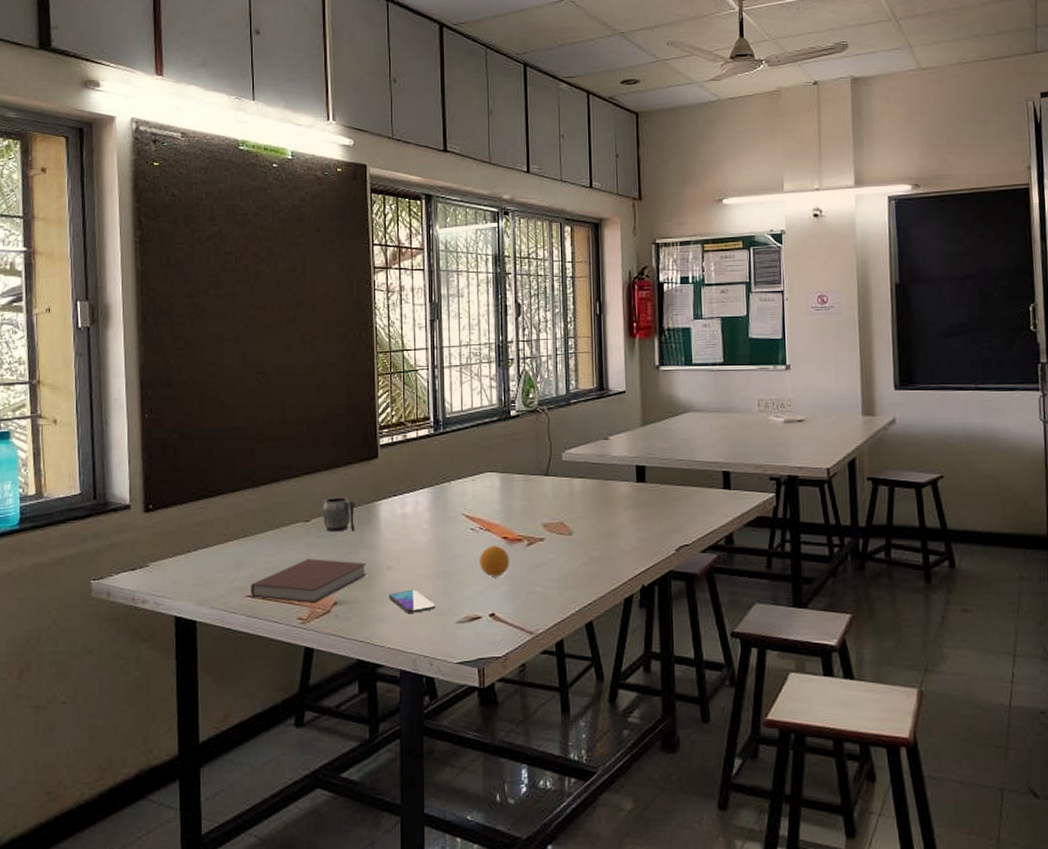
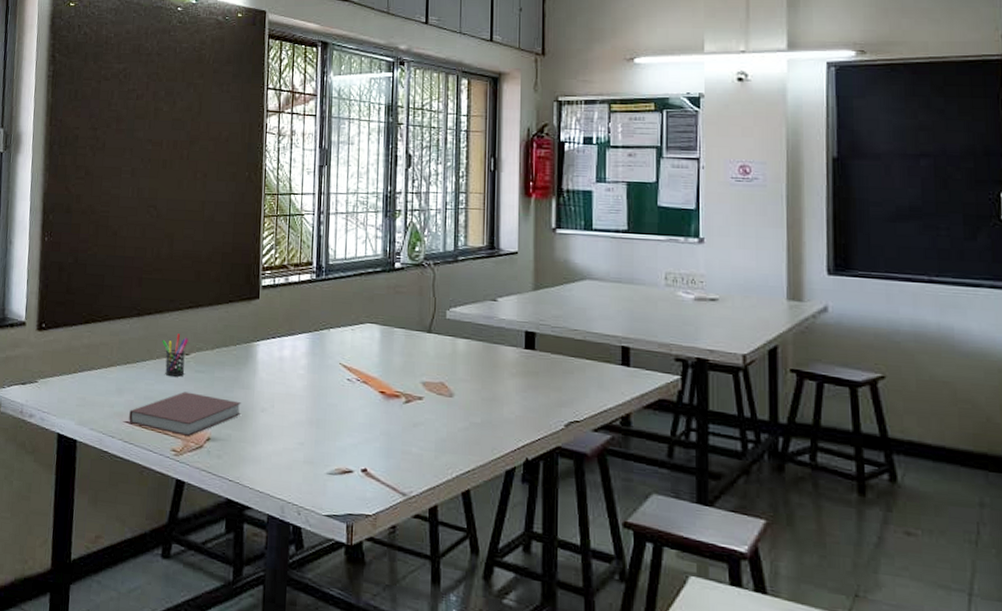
pen holder: none [280,501,308,545] -> present [162,334,188,377]
mug: present [322,497,357,532] -> none [201,333,235,370]
smartphone: present [389,589,436,613] -> none [261,434,307,459]
fruit: present [480,545,510,577] -> none [354,398,386,432]

